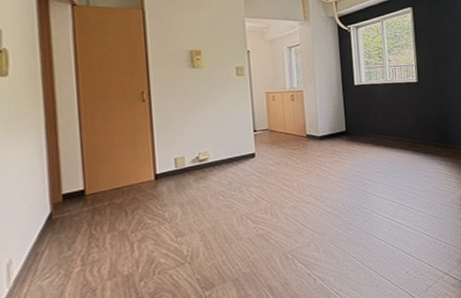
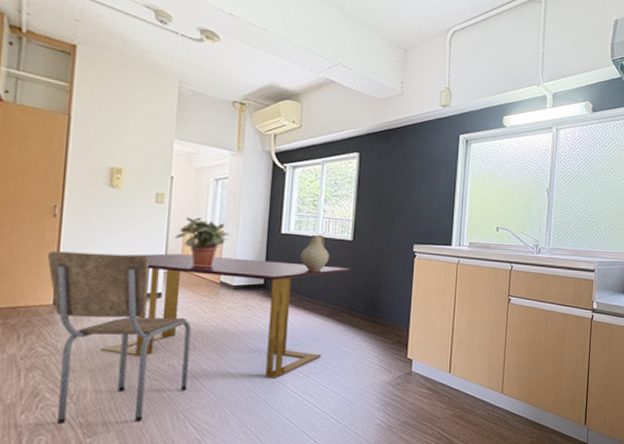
dining chair: none [142,123,291,284] -> present [47,251,192,424]
dining table: none [206,105,419,213] -> present [101,253,350,378]
potted plant: none [259,82,309,126] -> present [174,217,230,268]
ceramic jug: none [374,81,400,114] -> present [301,234,329,271]

